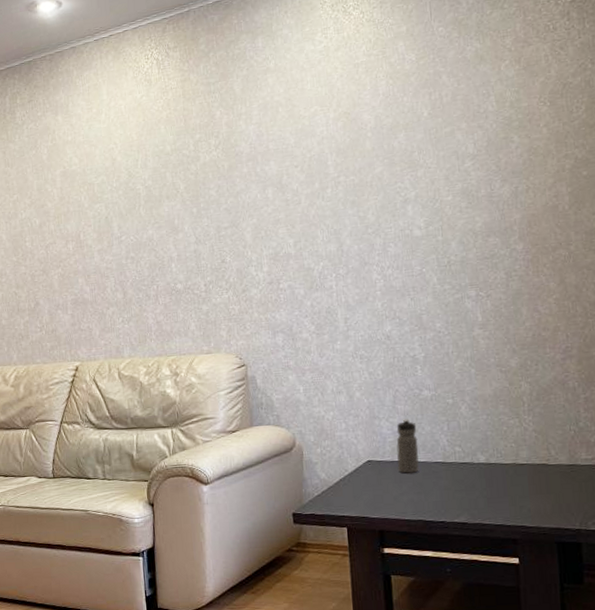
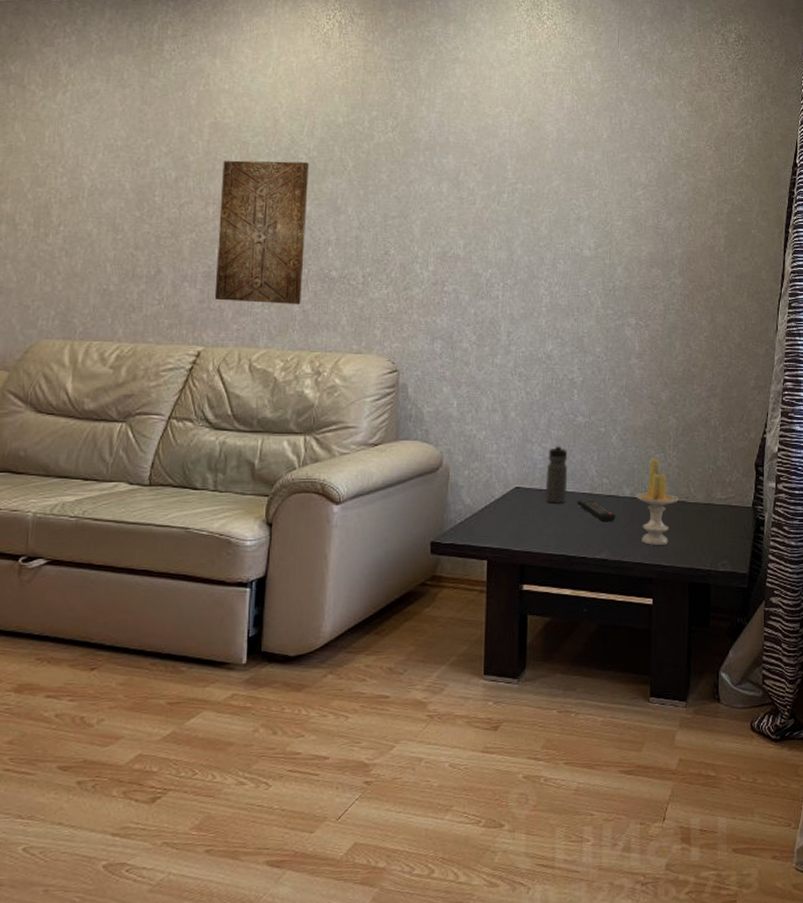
wall art: none [75,192,154,322] -> present [214,160,309,304]
remote control: none [430,468,472,488] -> present [576,500,616,522]
candle: none [491,424,539,508] -> present [636,458,678,545]

